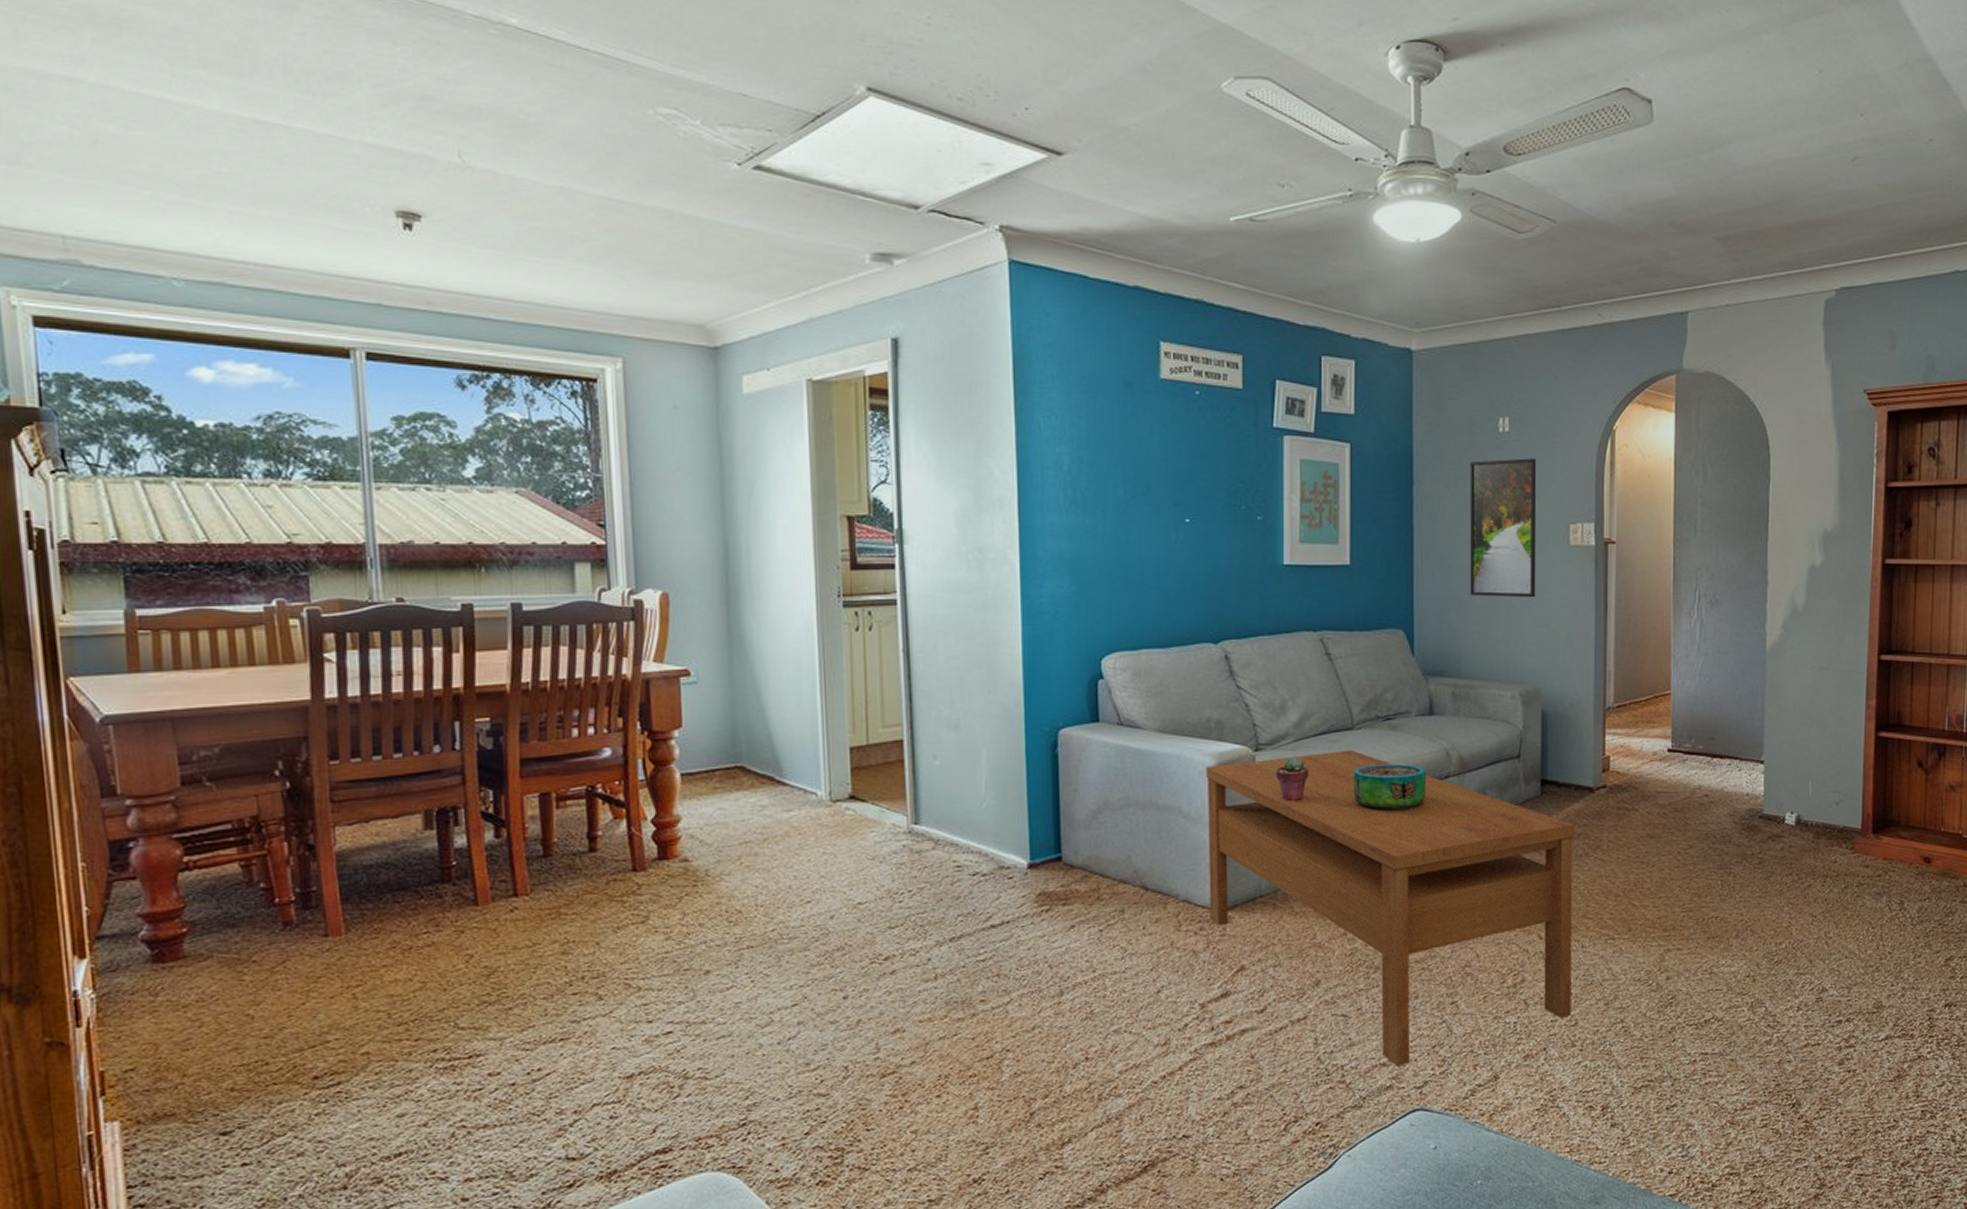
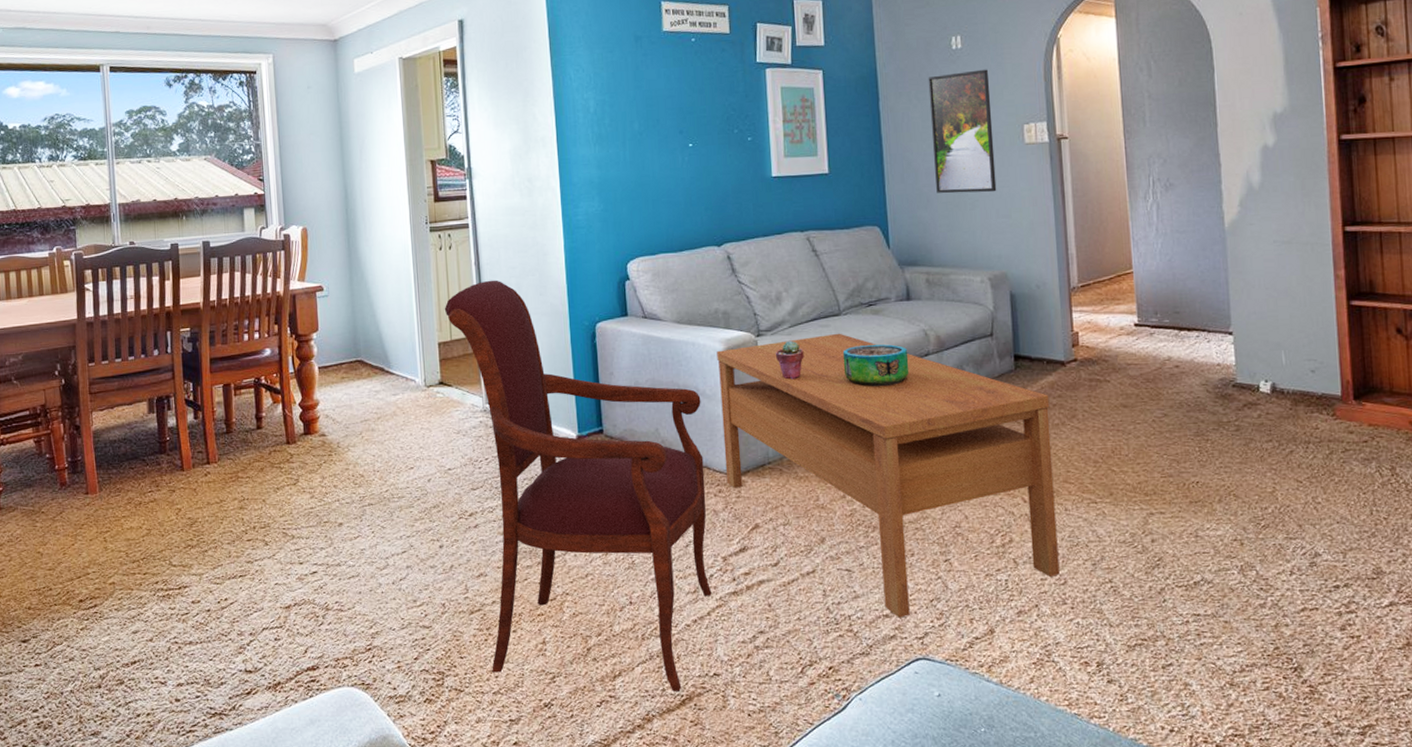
armchair: none [859,671,1186,1158] -> present [444,280,712,691]

